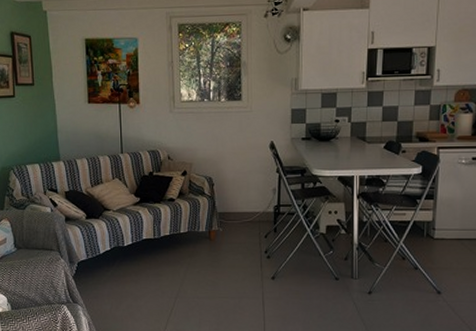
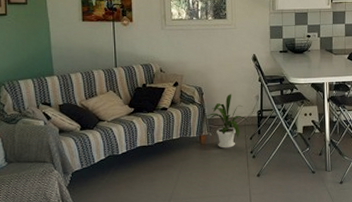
house plant: none [217,186,264,246] -> present [207,94,249,149]

